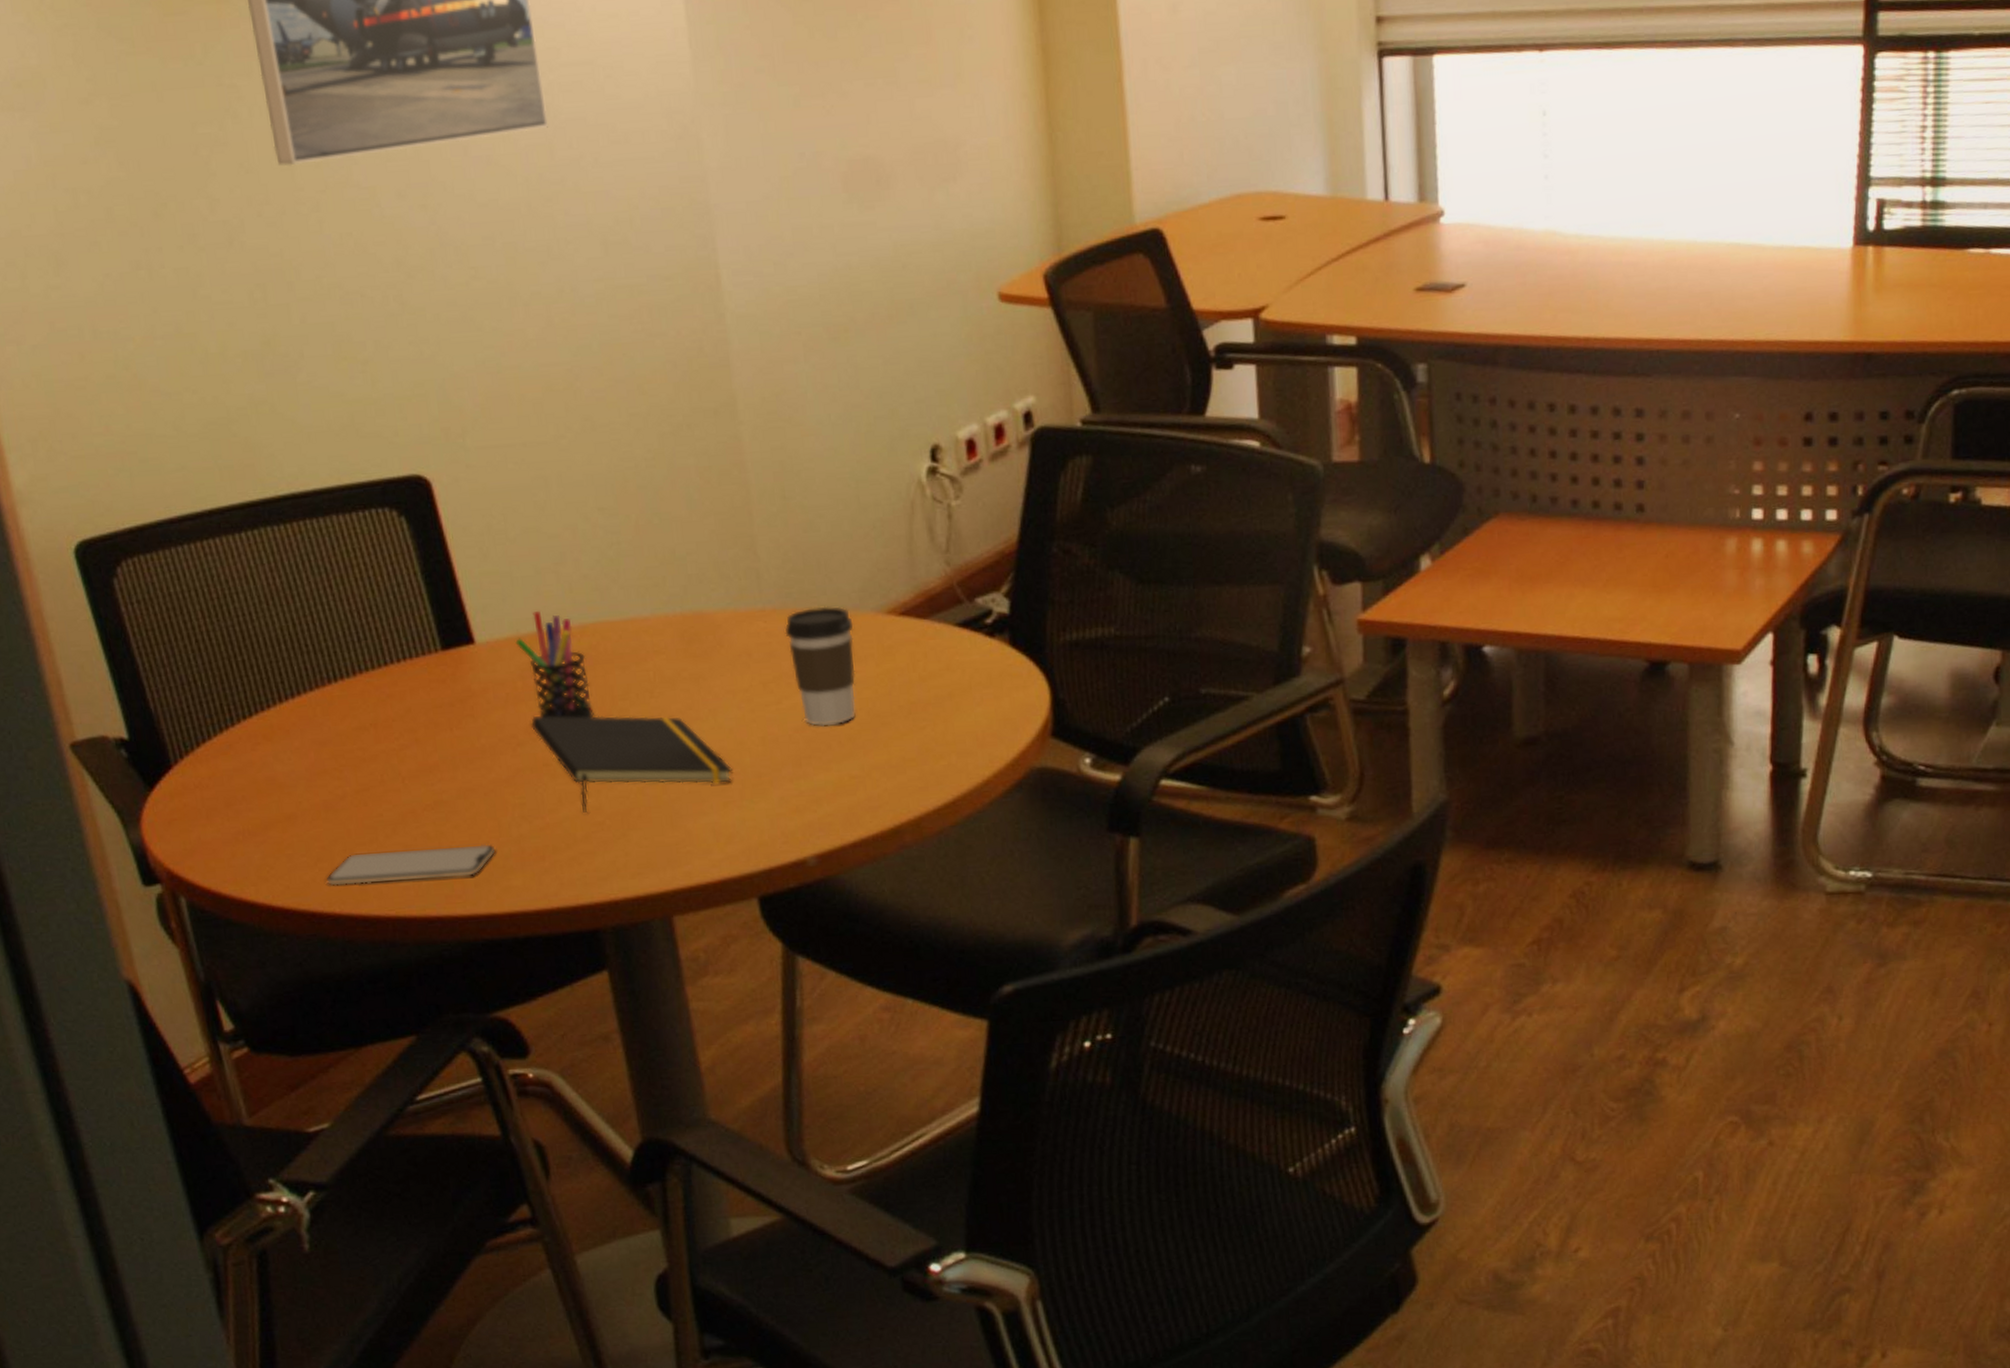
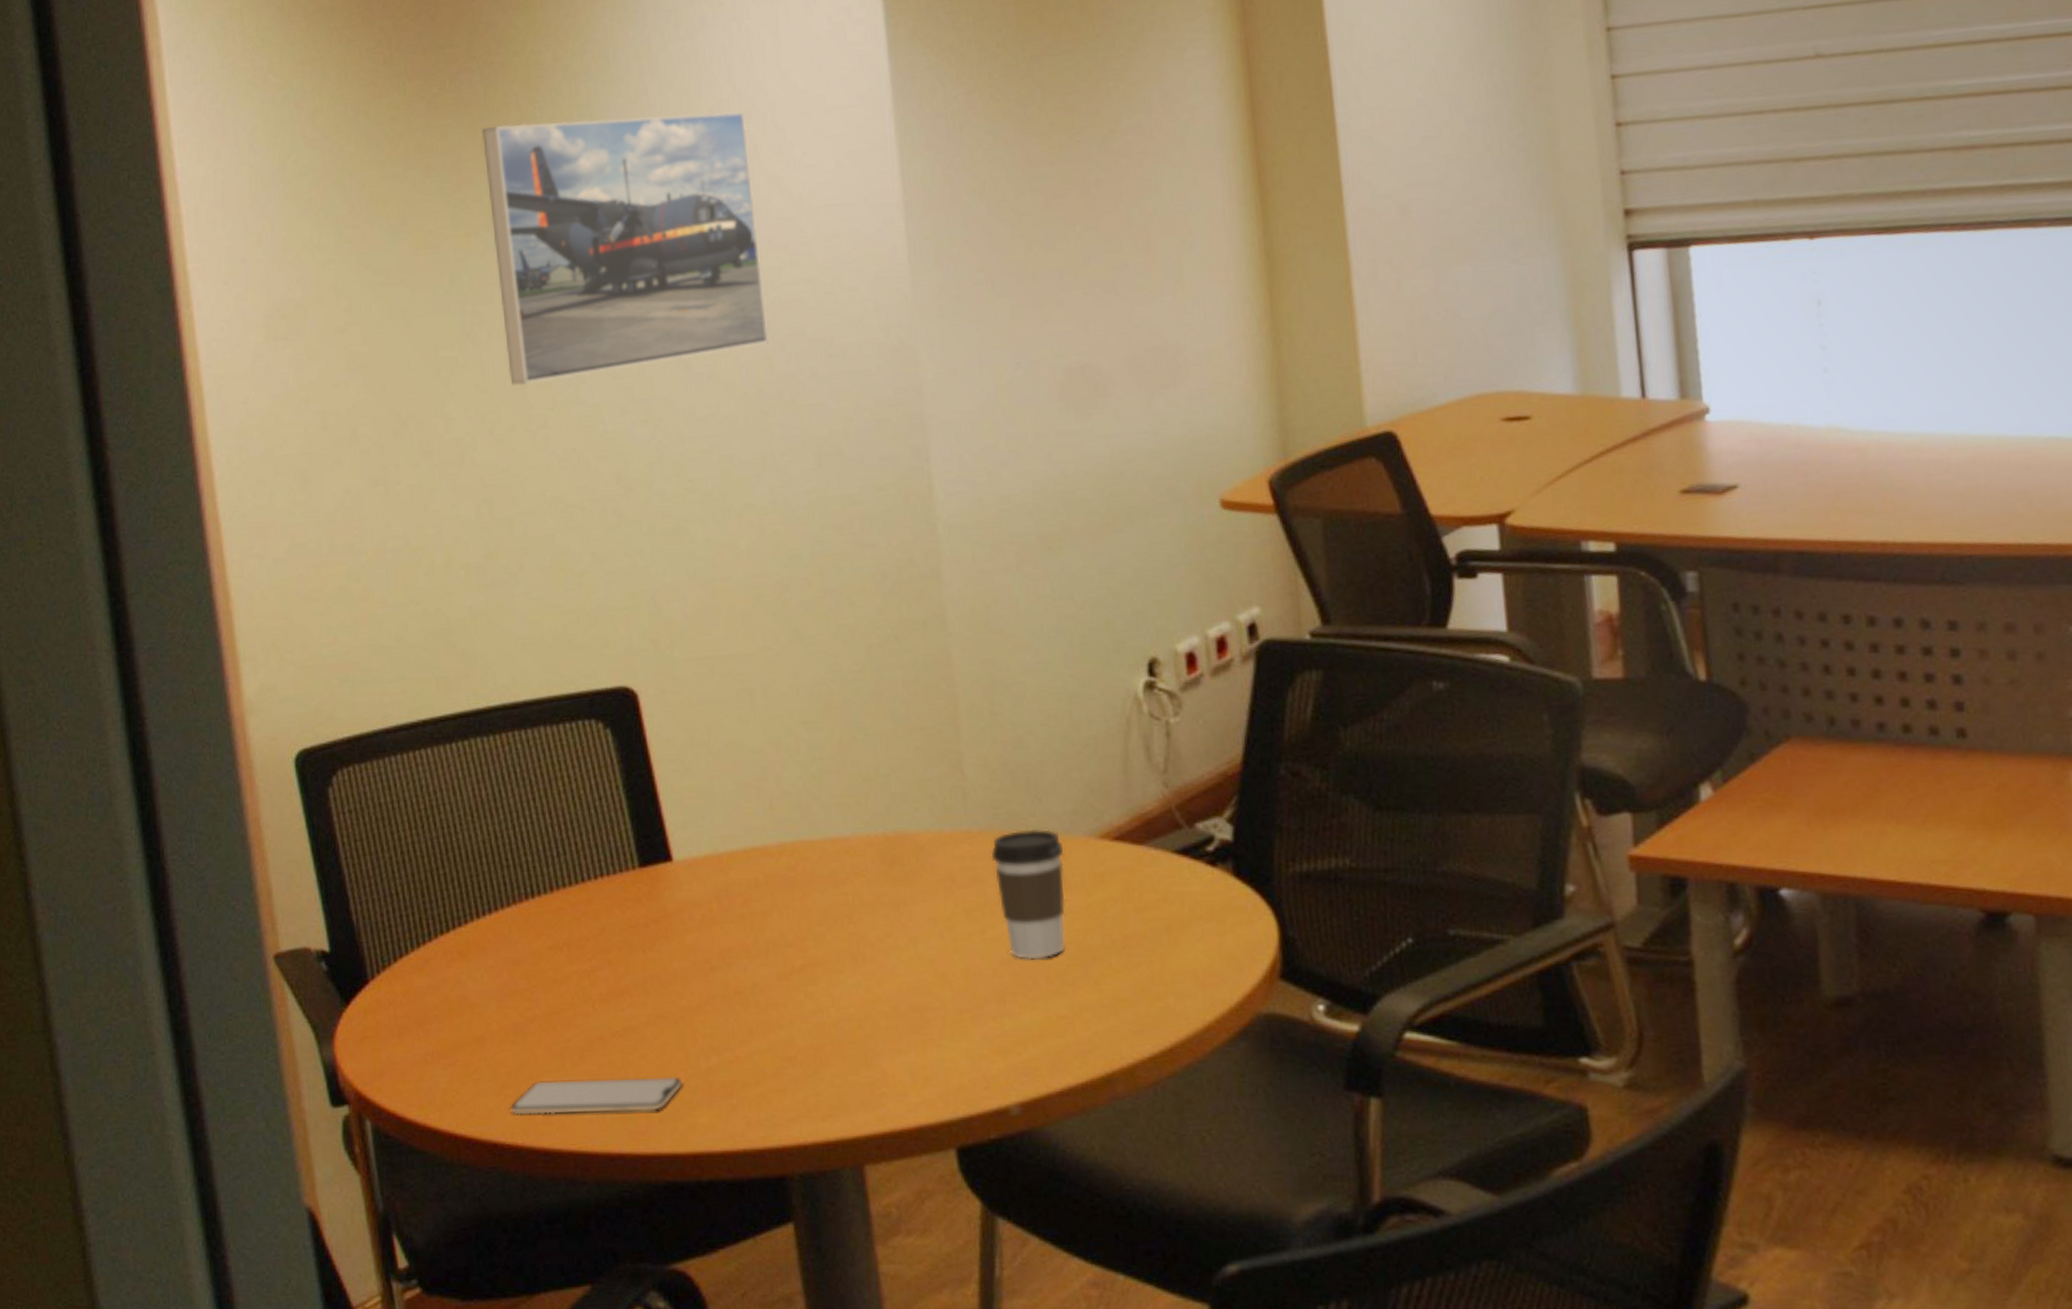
pen holder: present [515,610,595,719] -> none [713,827,791,944]
notepad: present [531,715,732,813] -> none [725,939,932,1046]

